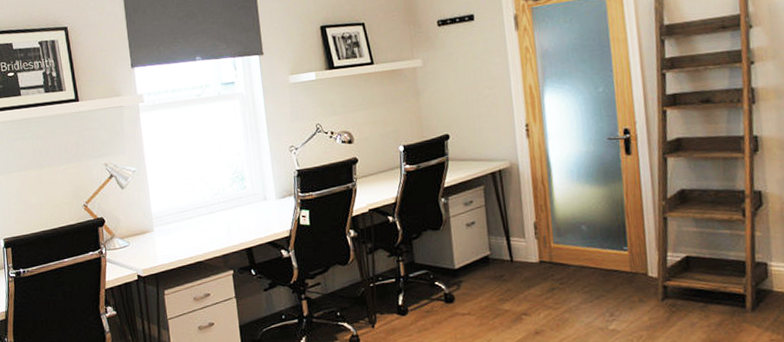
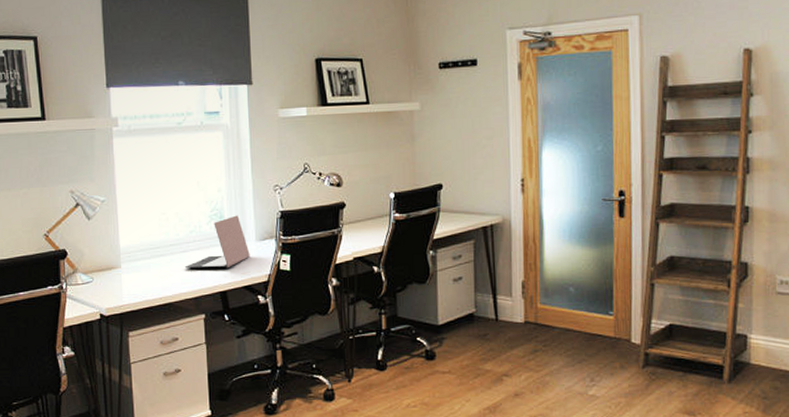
laptop: none [211,176,272,229] -> present [184,215,250,269]

